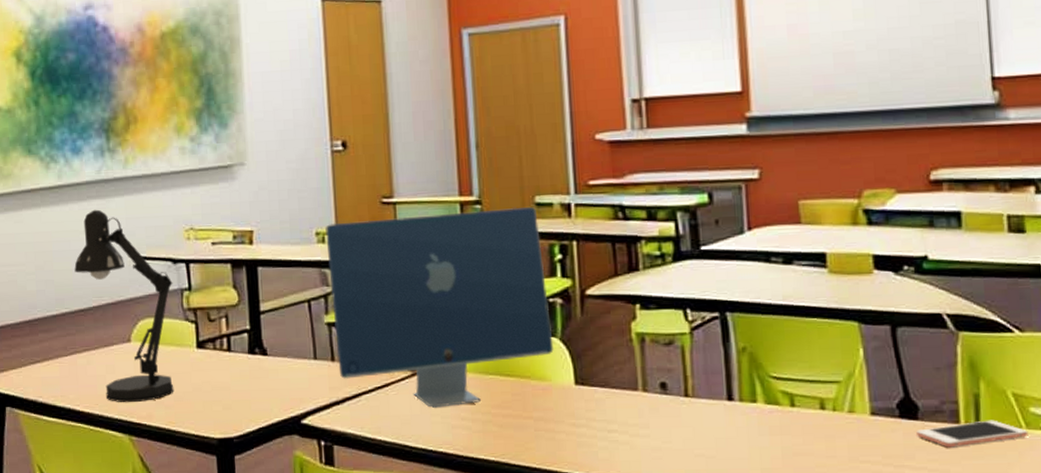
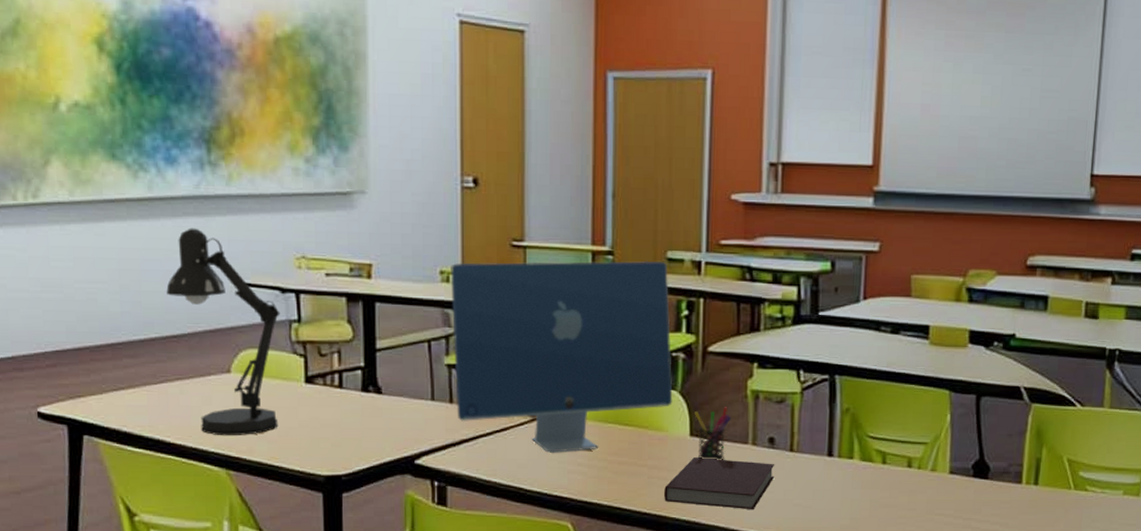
notebook: none [553,407,671,462] -> present [664,457,775,510]
pen holder: none [577,352,618,409] -> present [693,407,732,460]
cell phone: present [917,420,1029,448] -> none [985,481,1075,504]

